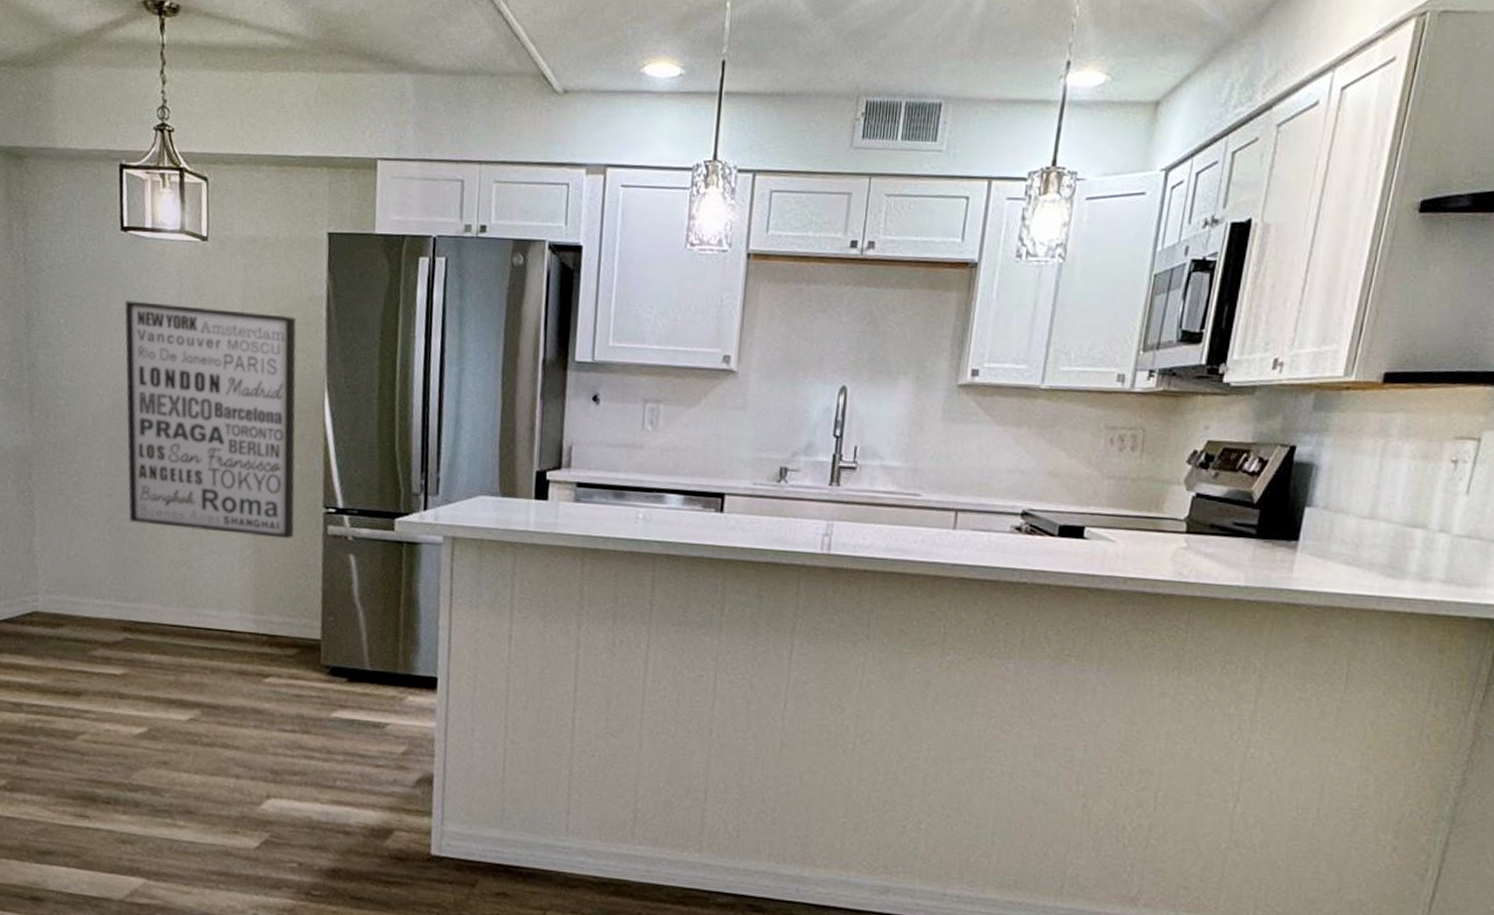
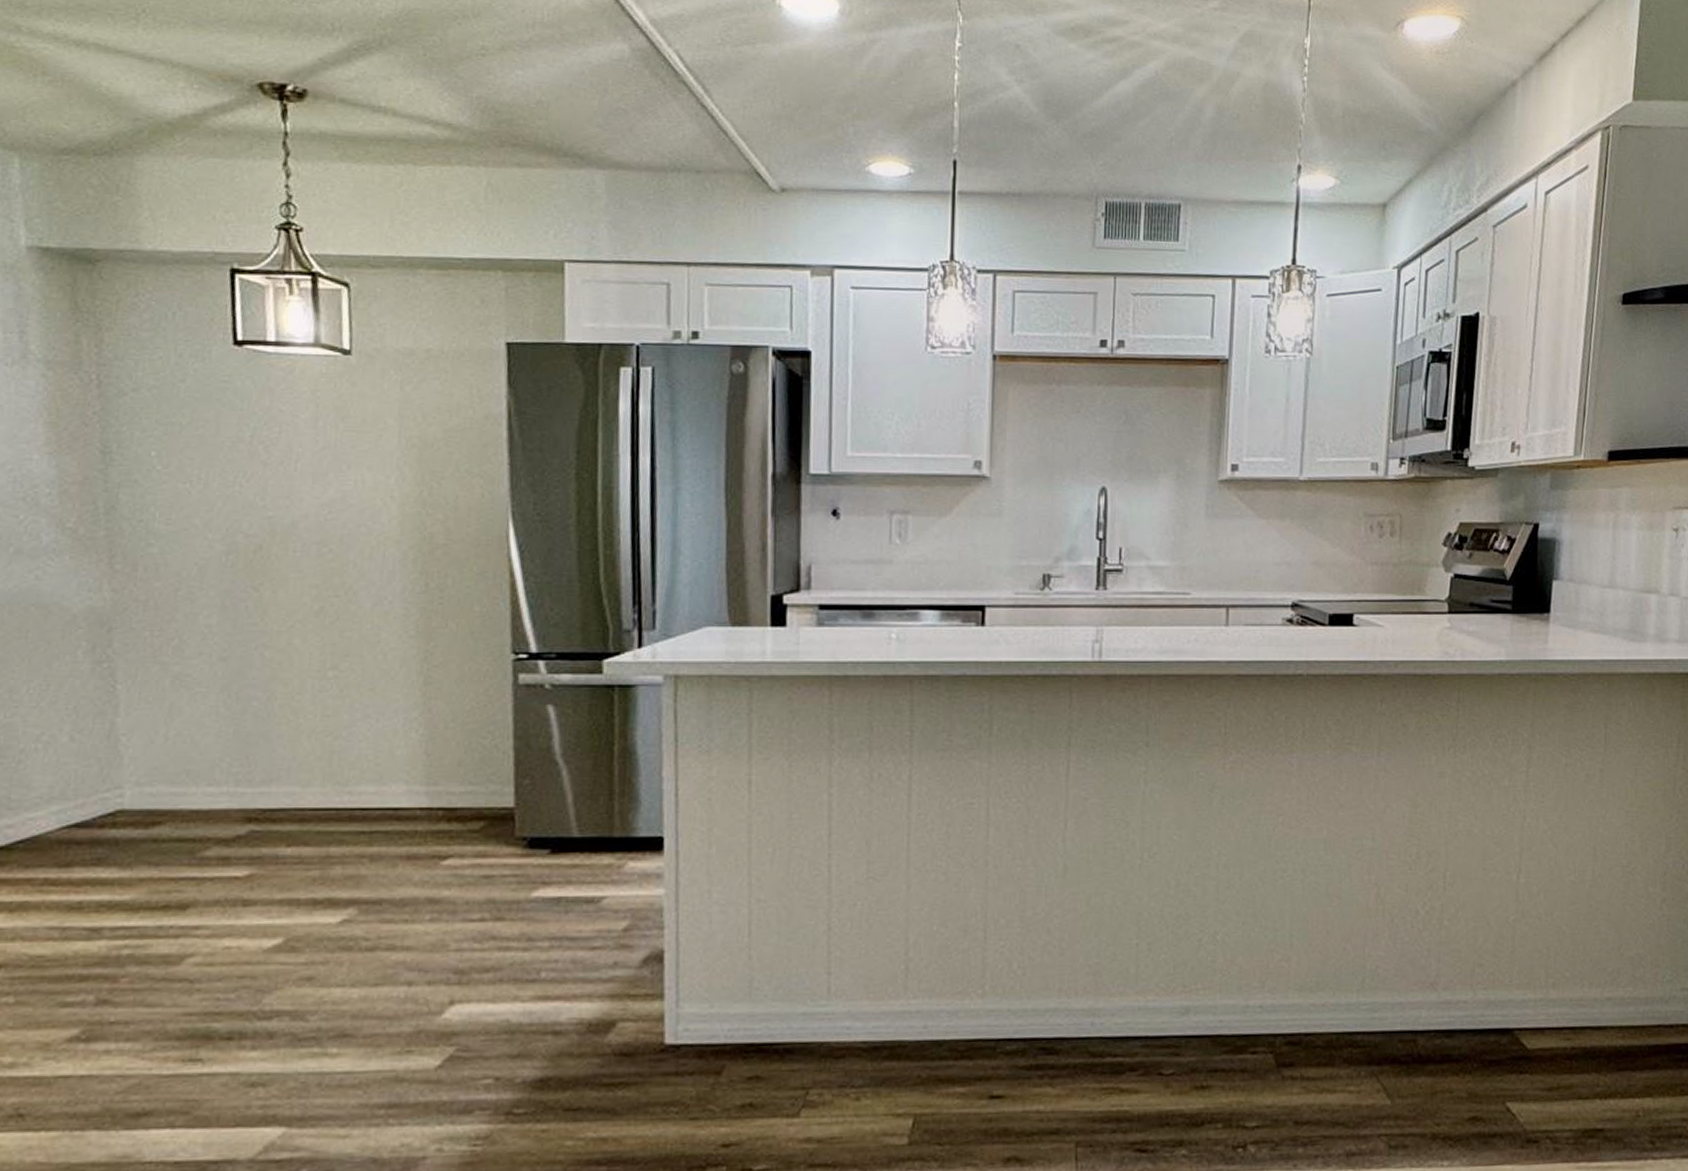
wall art: present [124,300,297,539] -> none [241,426,475,694]

